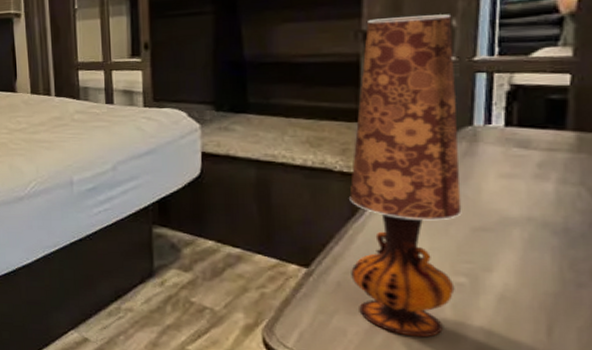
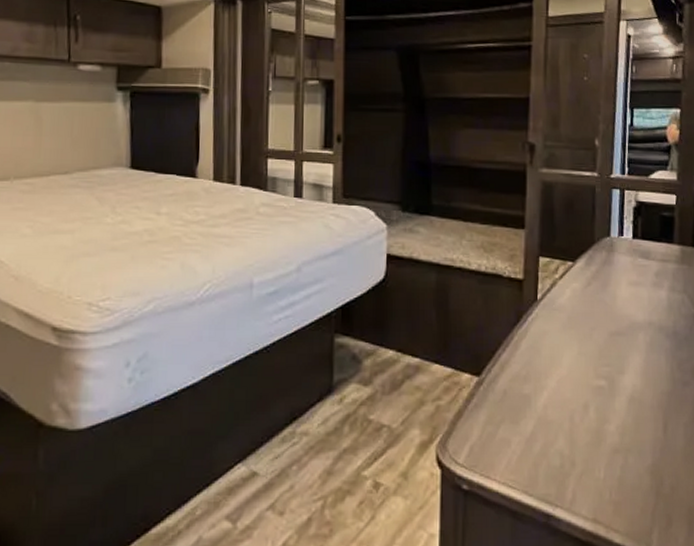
table lamp: present [349,14,462,338] -> none [515,133,602,443]

